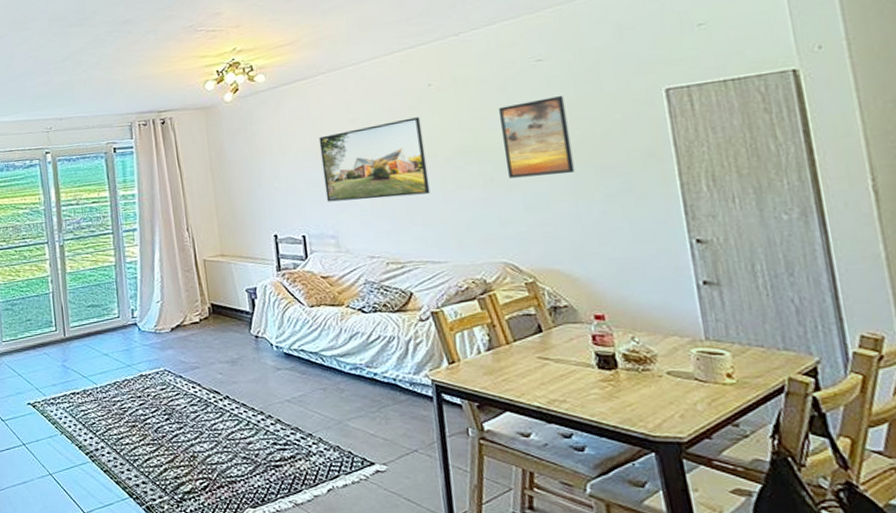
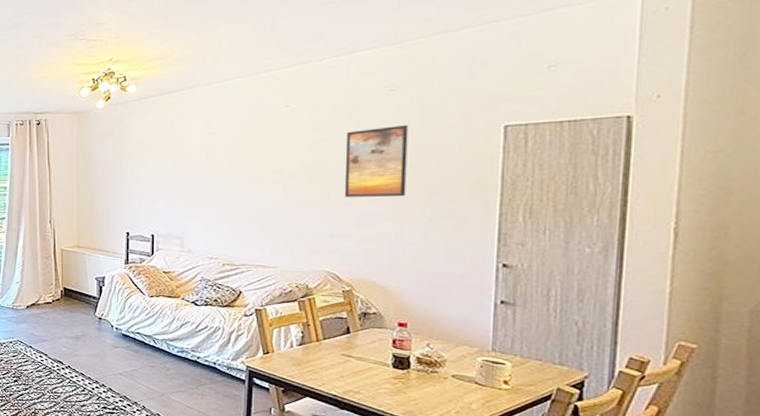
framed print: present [318,117,431,202] -> none [177,135,273,207]

